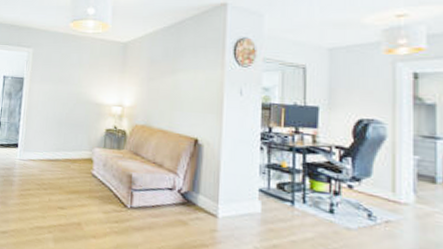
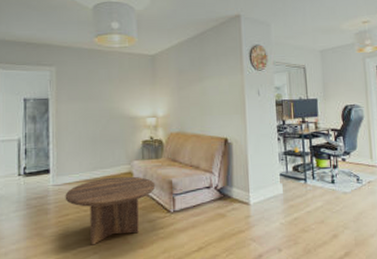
coffee table: none [28,160,115,224] -> present [65,176,156,245]

